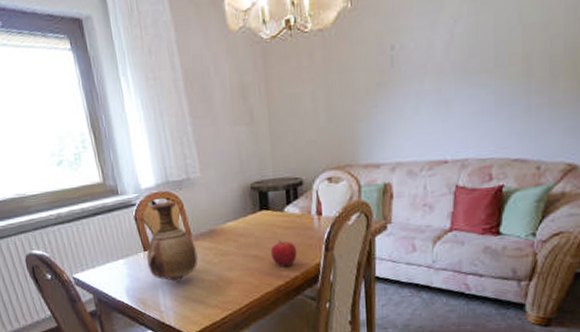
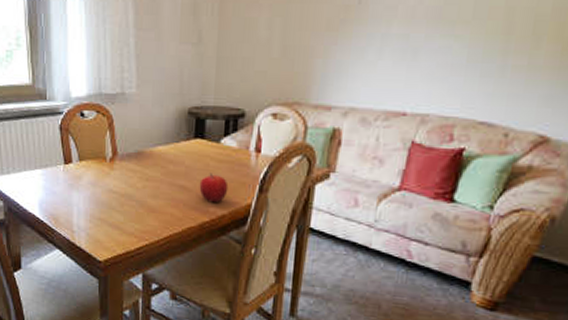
vase: present [146,200,198,283] -> none [66,114,121,203]

